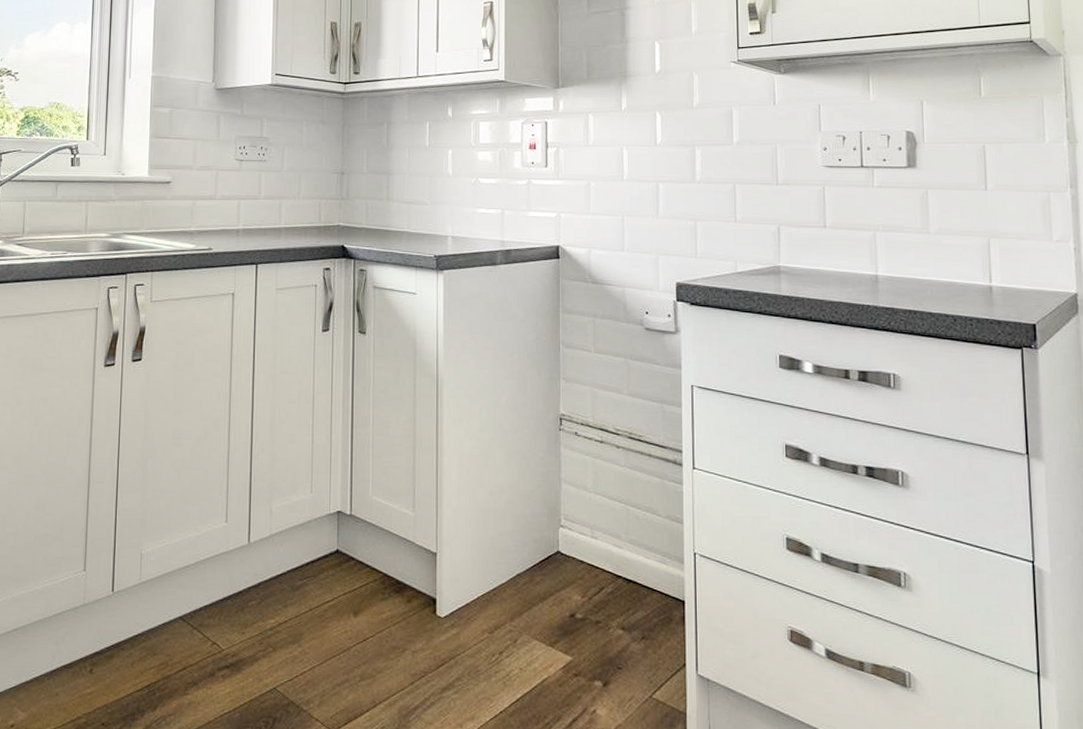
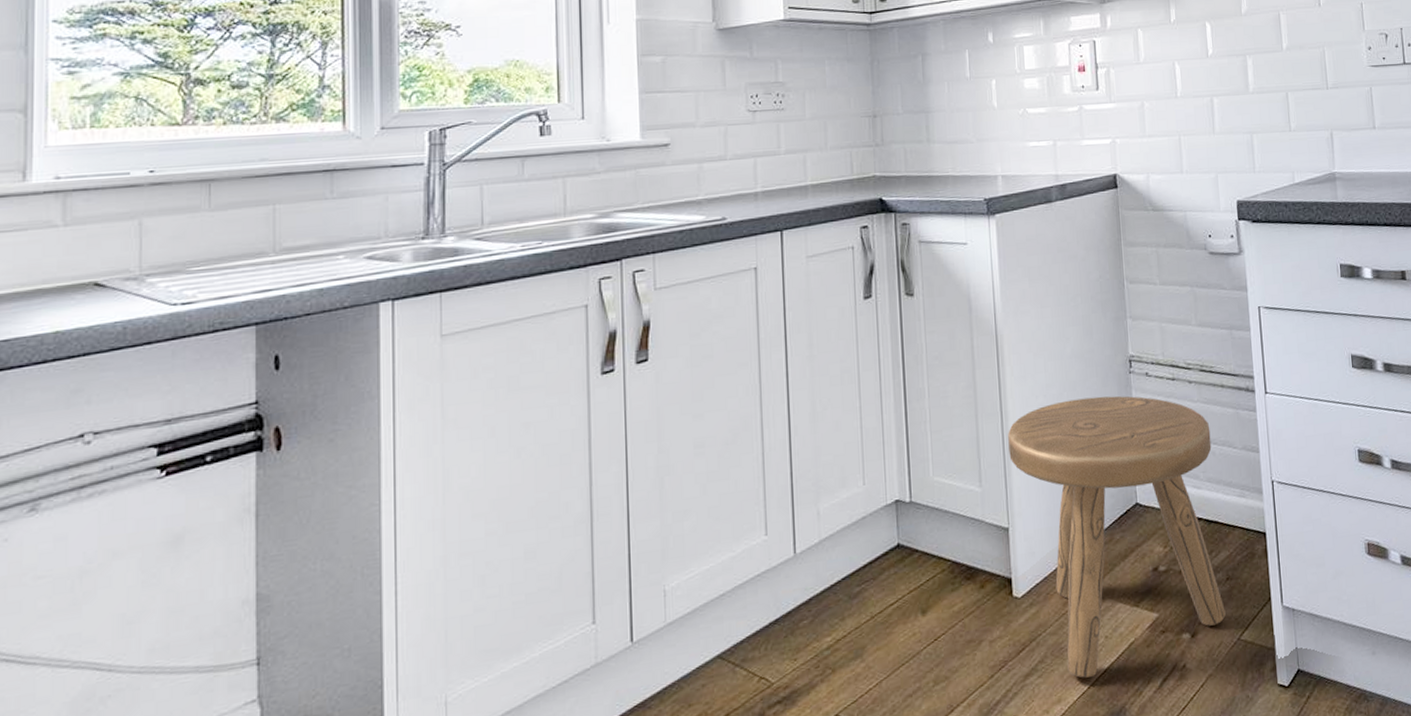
stool: none [442,446,639,703] -> present [1008,396,1226,678]

